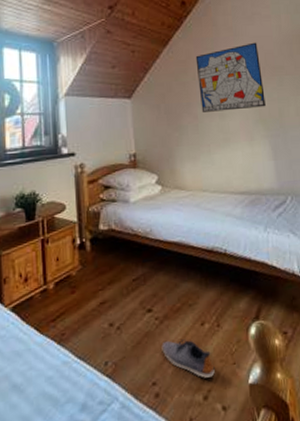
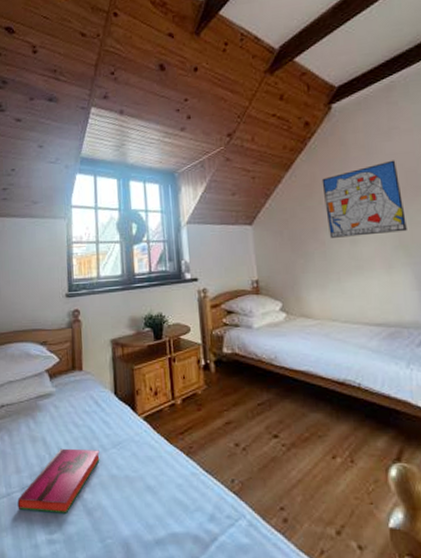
shoe: present [161,339,215,379] -> none [289,468,349,513]

